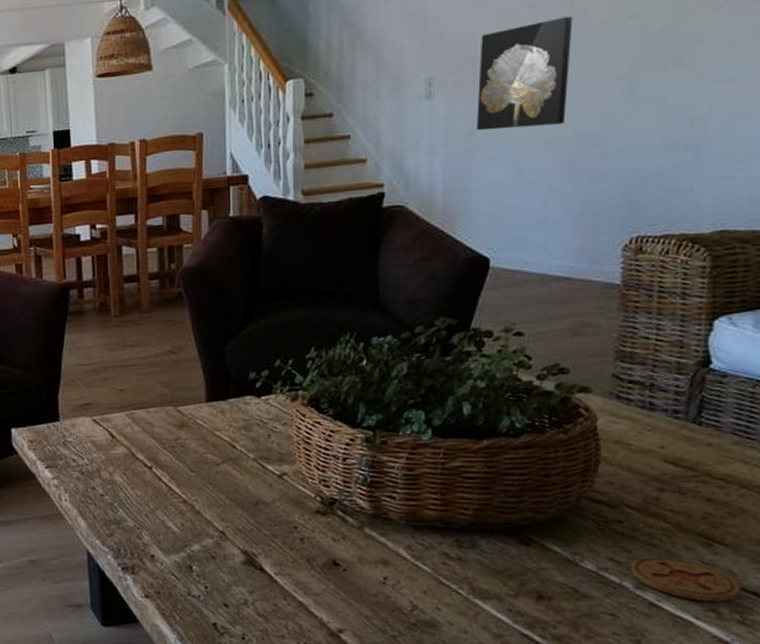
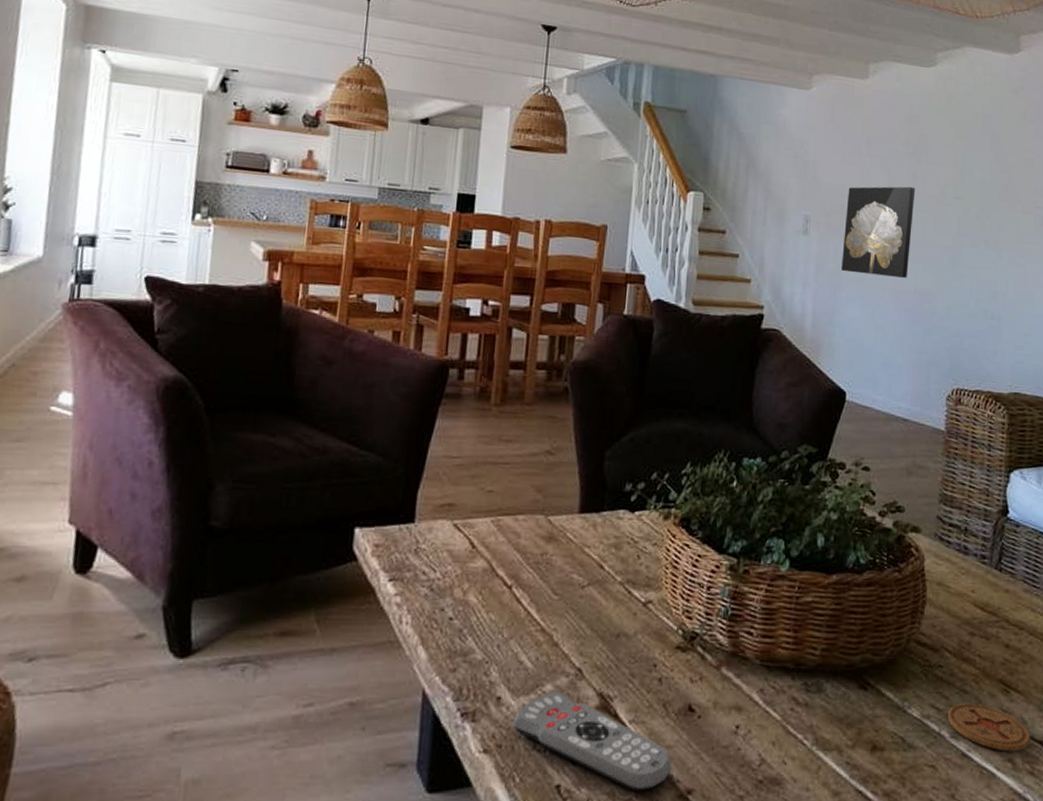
remote control: none [168,551,320,630] -> present [513,692,671,792]

